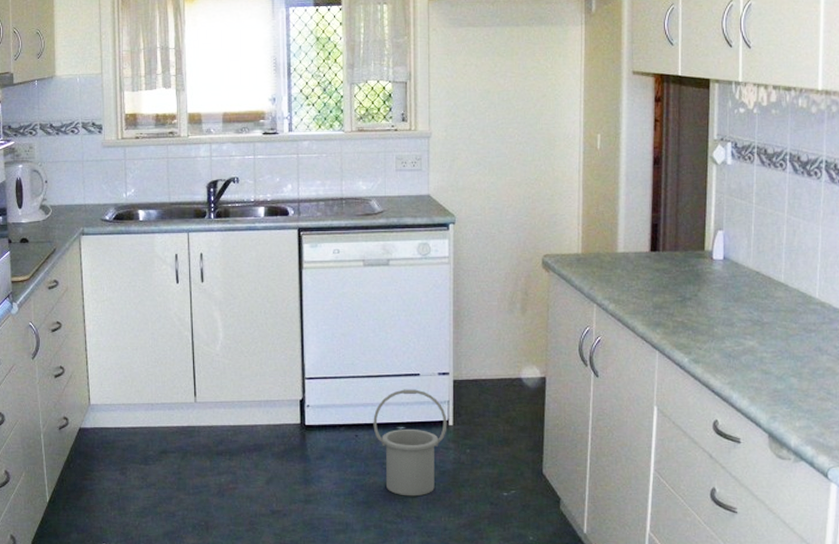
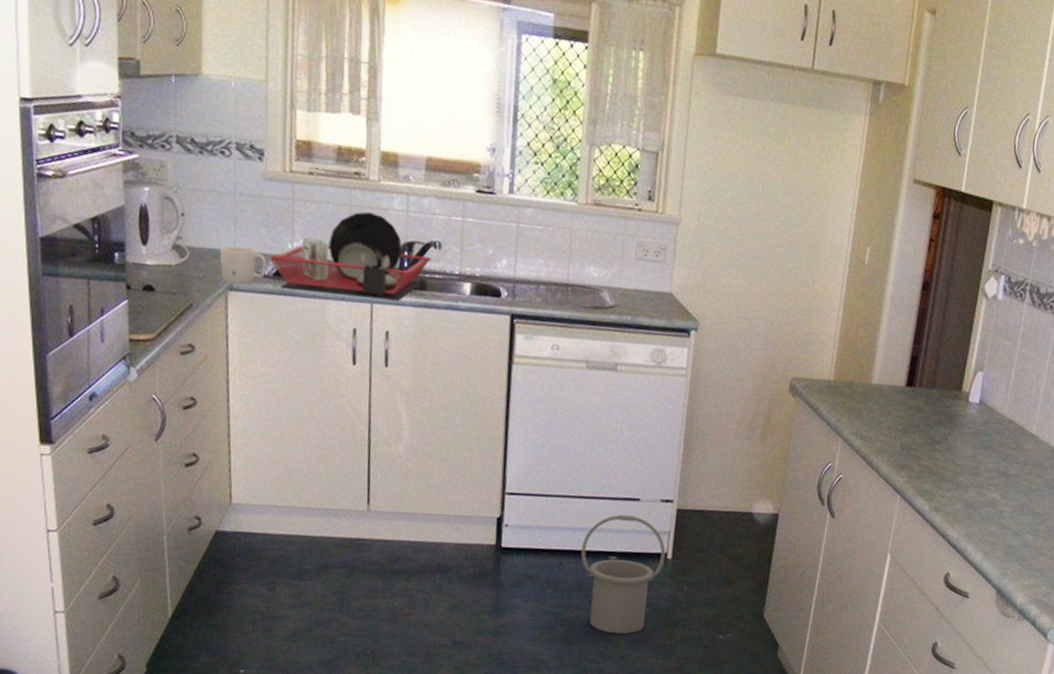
mug: none [73,201,109,230] -> present [219,245,268,286]
dish rack: none [111,161,232,230] -> present [271,211,431,301]

